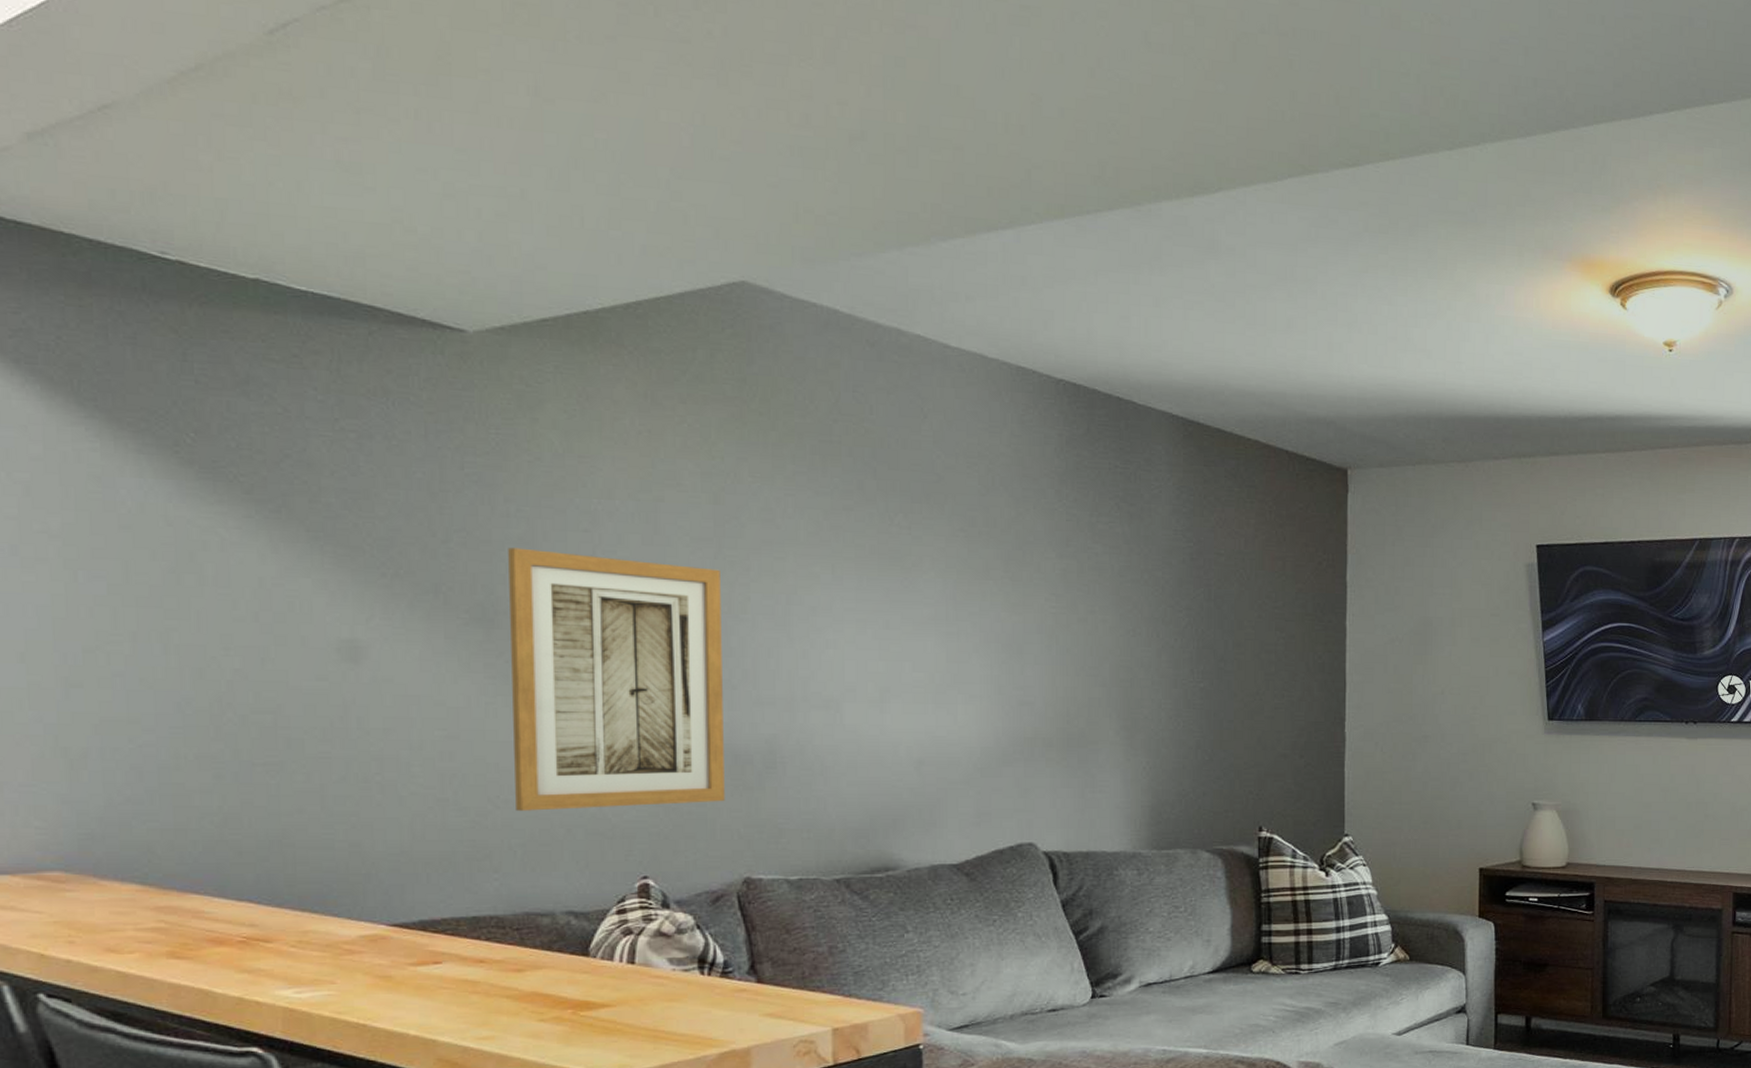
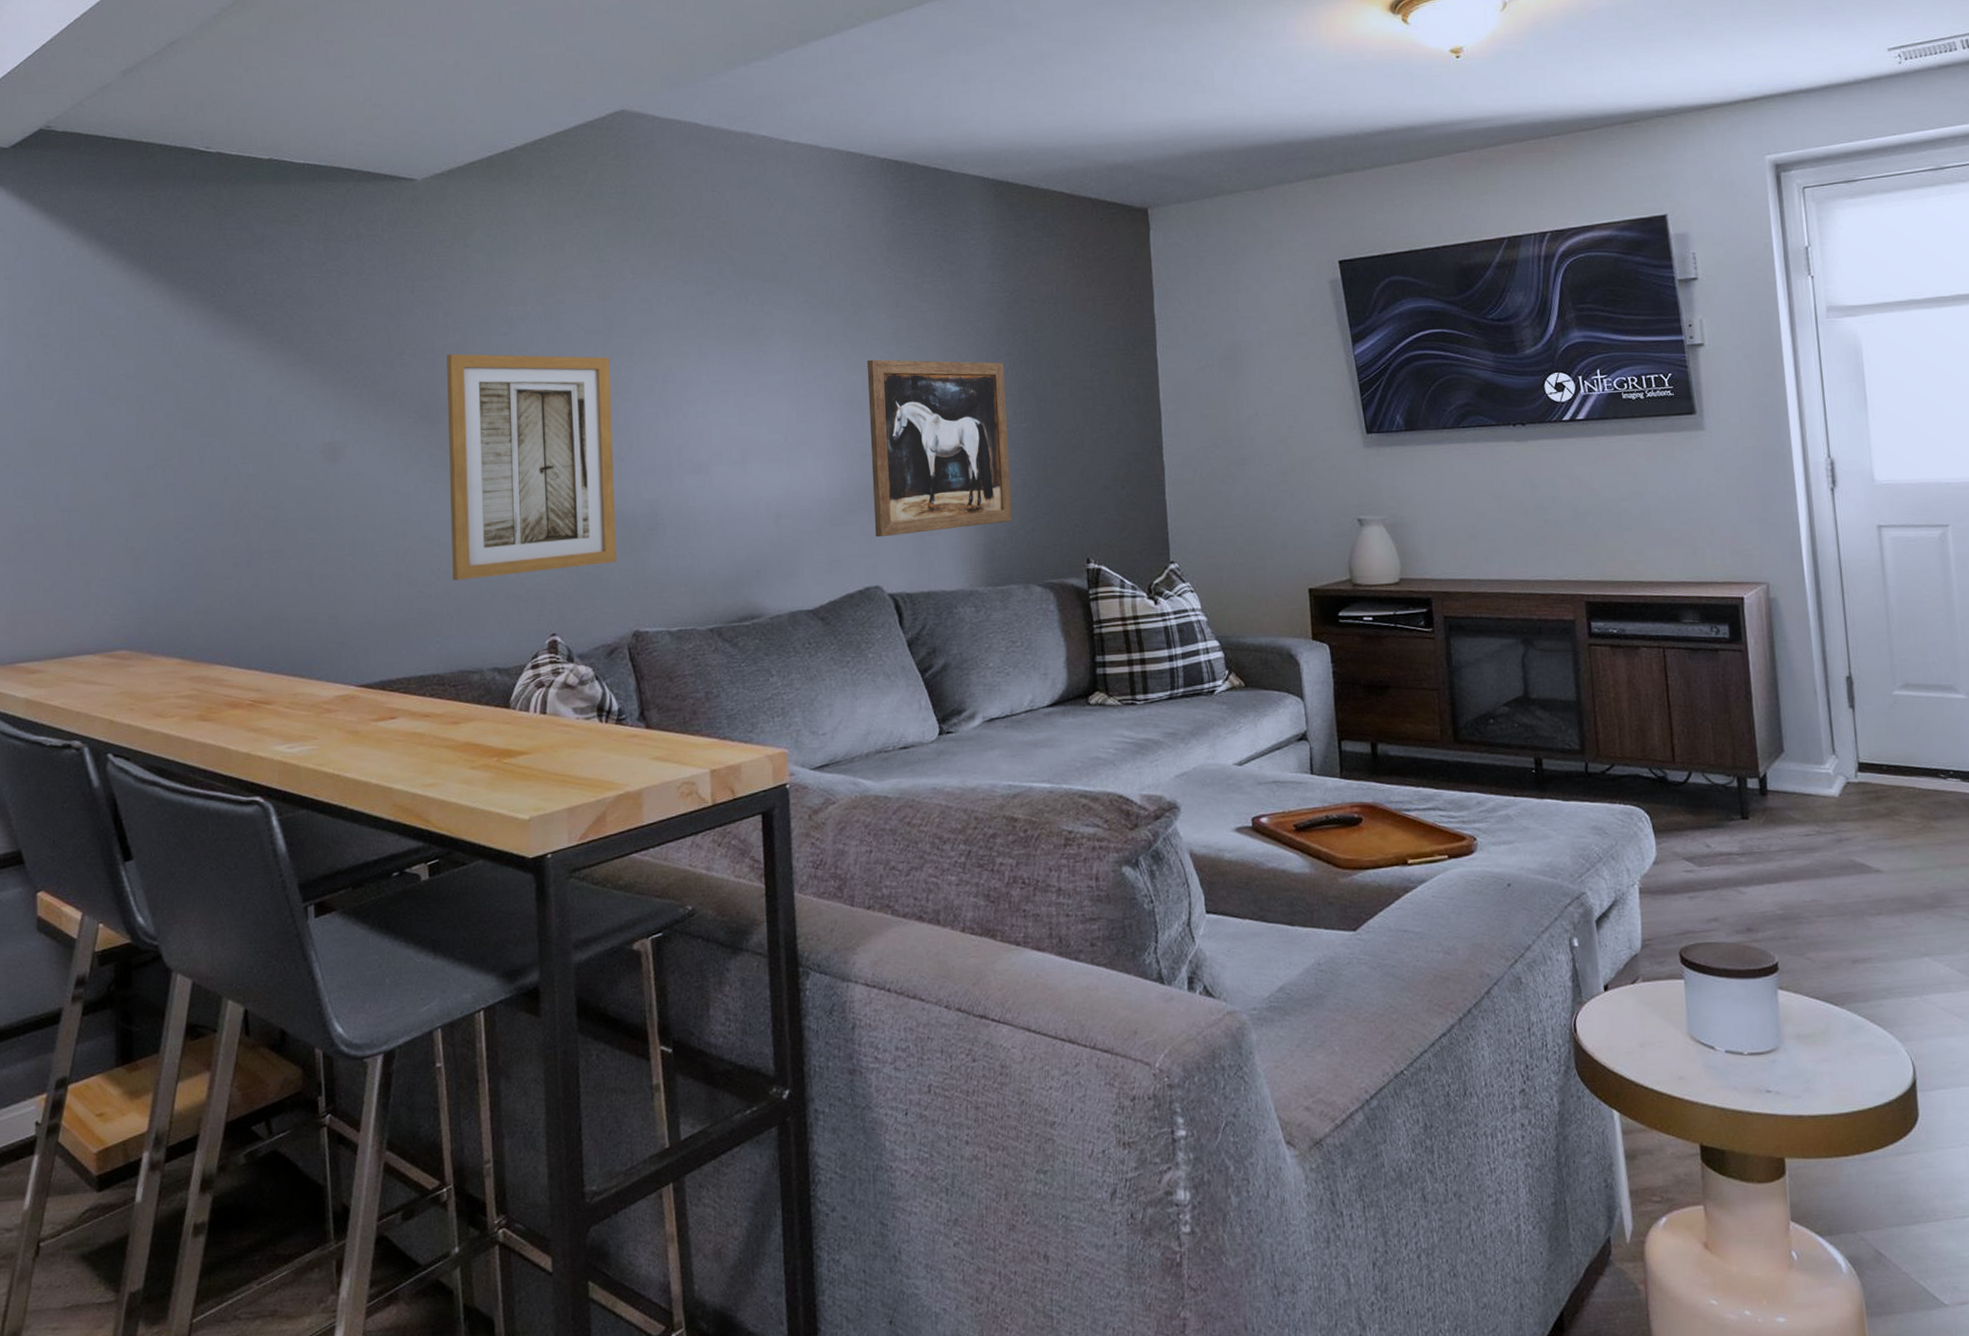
wall art: none [1030,600,1183,792] -> present [866,359,1012,538]

